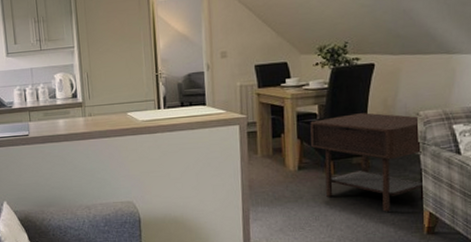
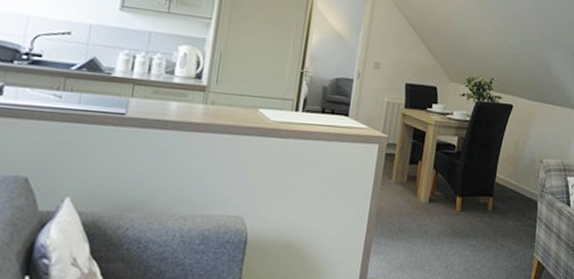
side table: present [310,113,423,212] -> none [445,151,541,257]

